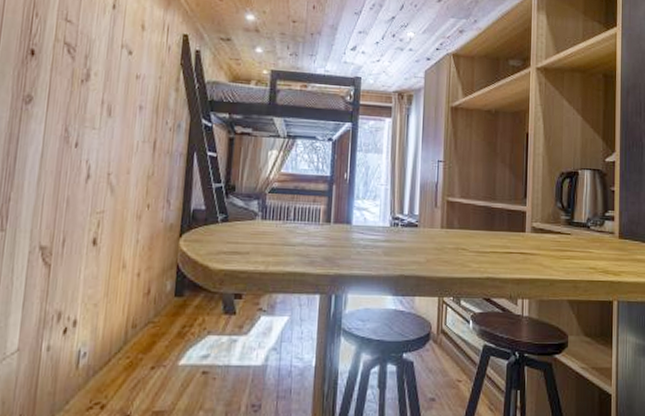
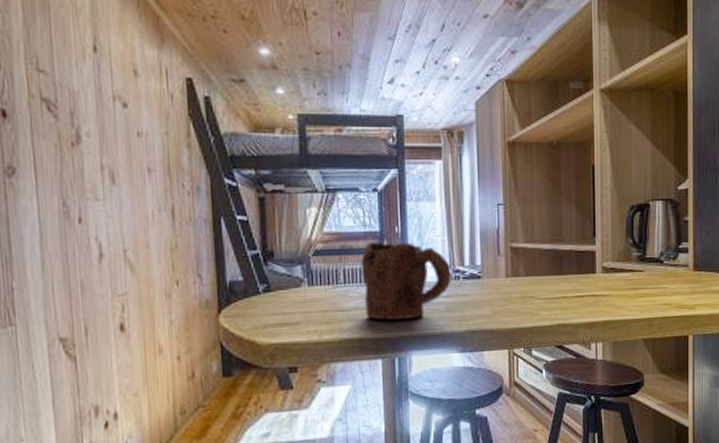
mug: none [309,185,392,259] -> present [361,242,452,320]

